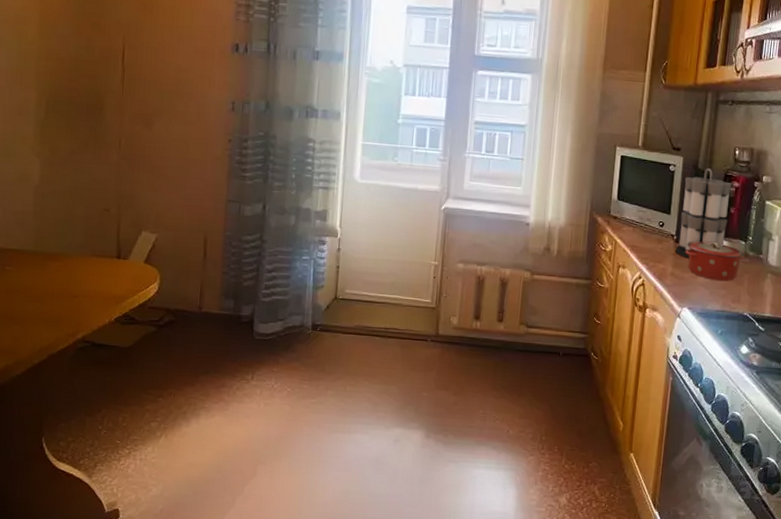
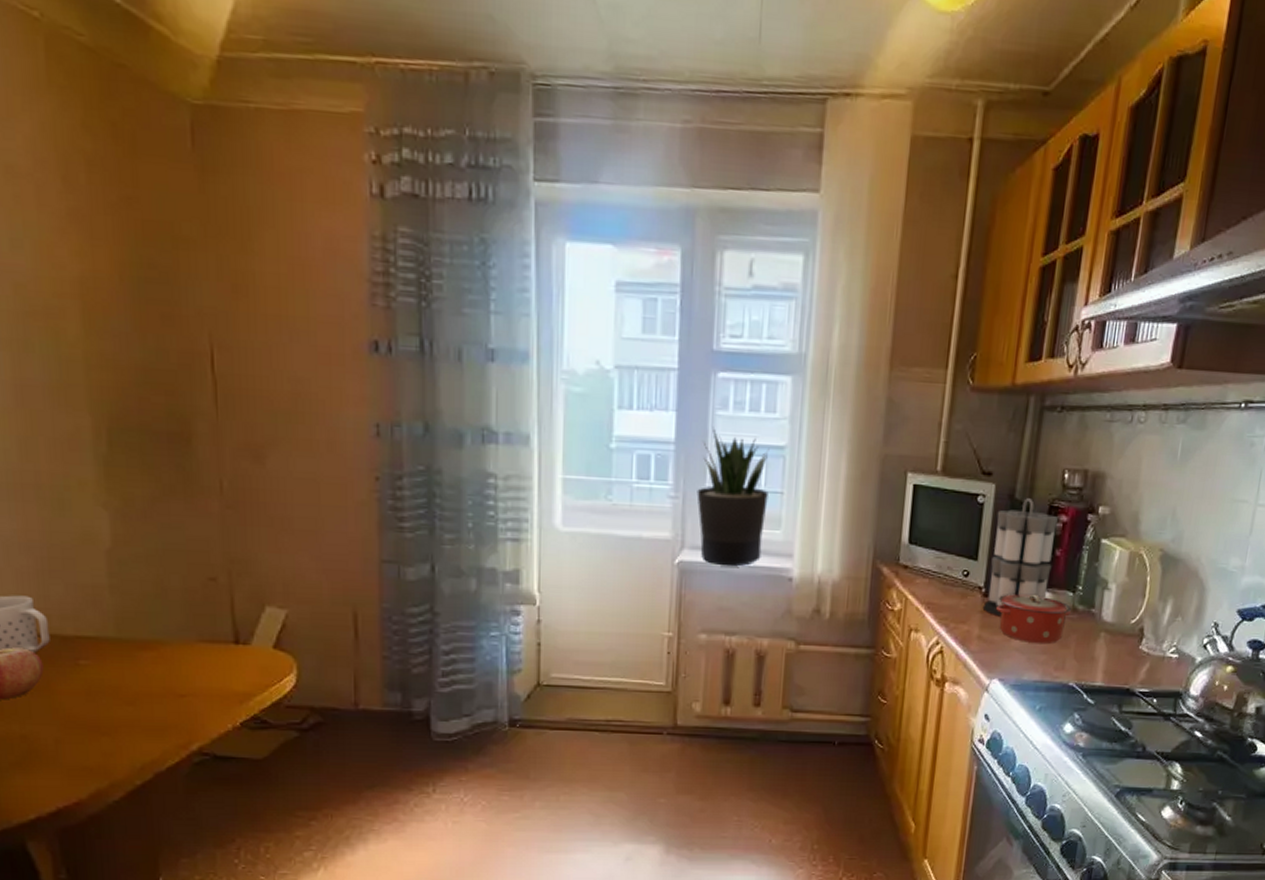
planter: none [459,110,514,213] -> present [696,427,770,566]

